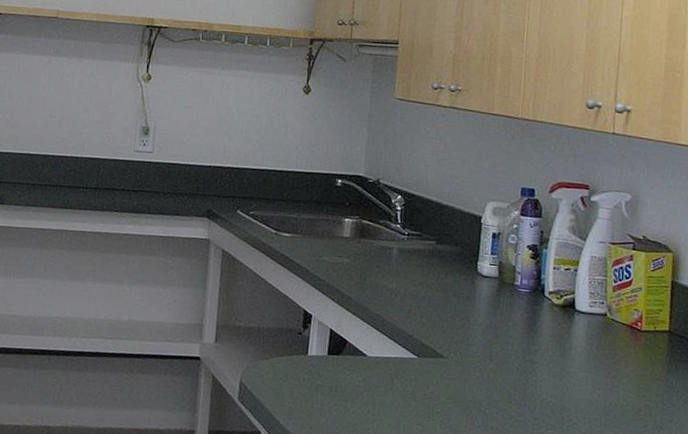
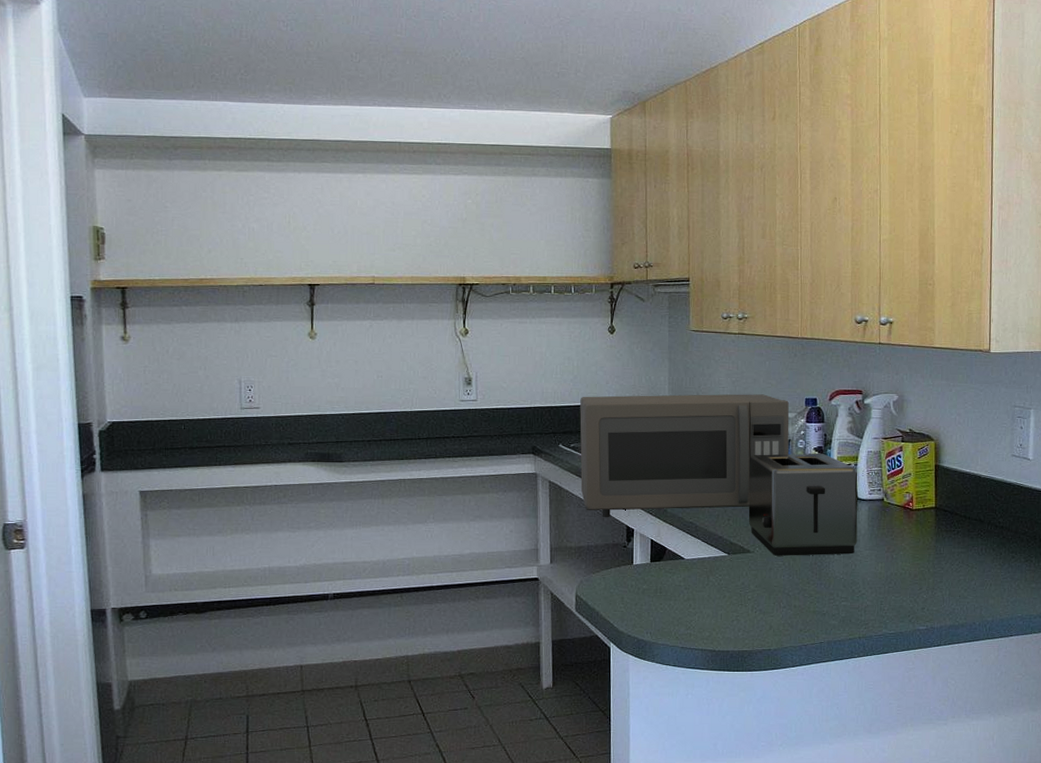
microwave: none [257,160,502,305] -> present [580,394,790,518]
toaster: none [445,245,578,375] -> present [748,453,858,556]

